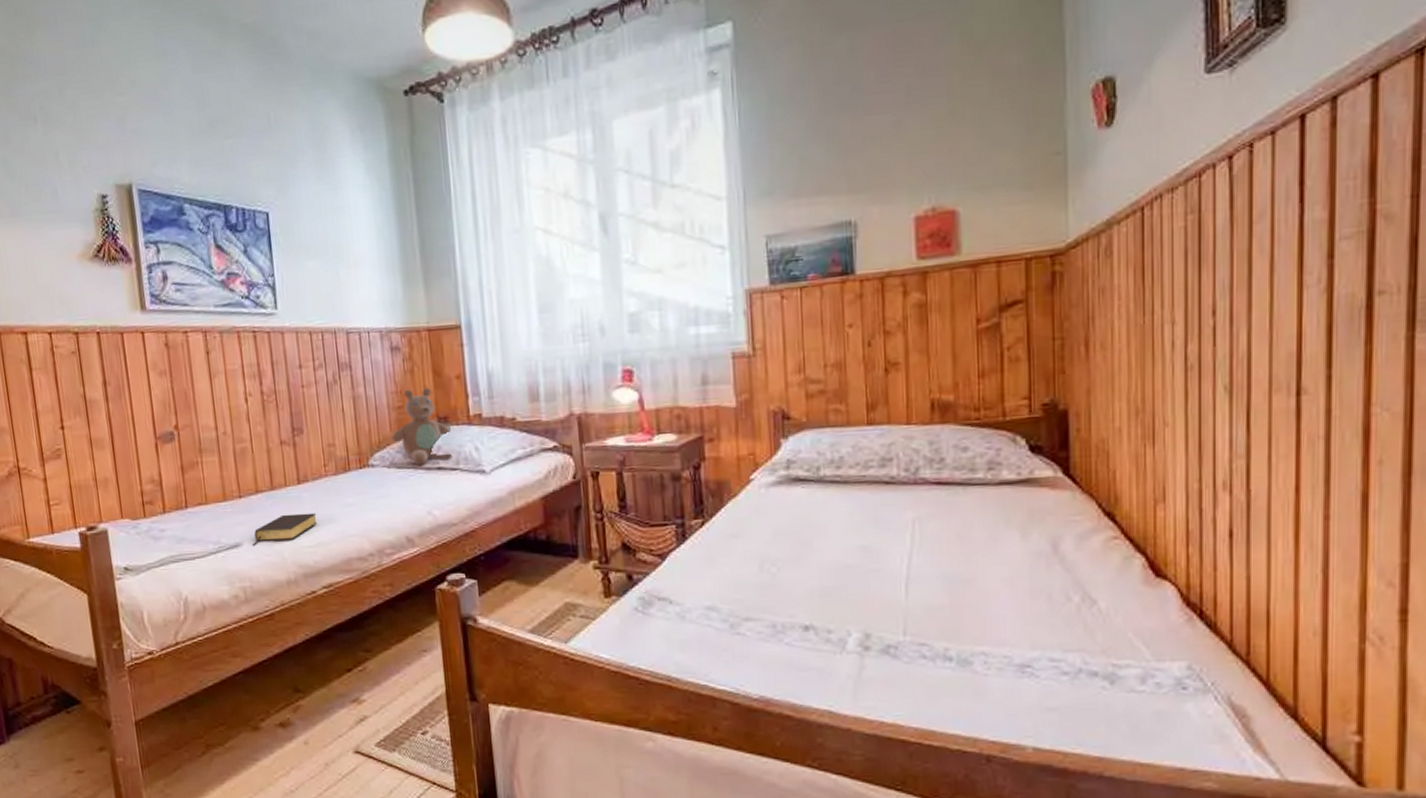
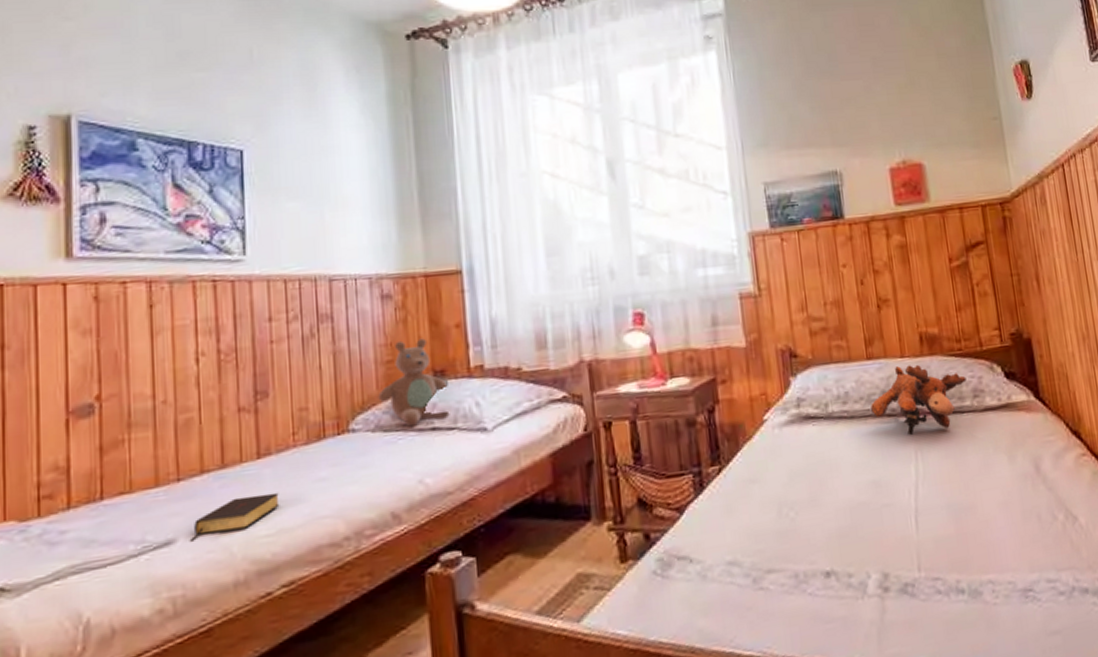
stuffed animal: none [867,432,982,504] -> present [871,364,967,435]

